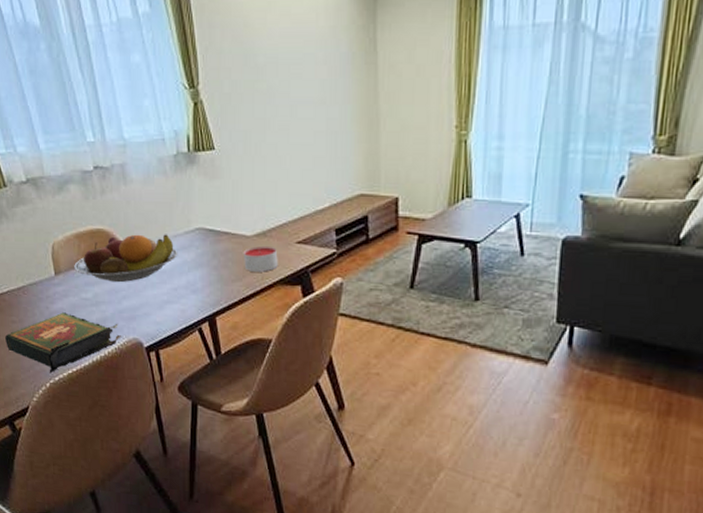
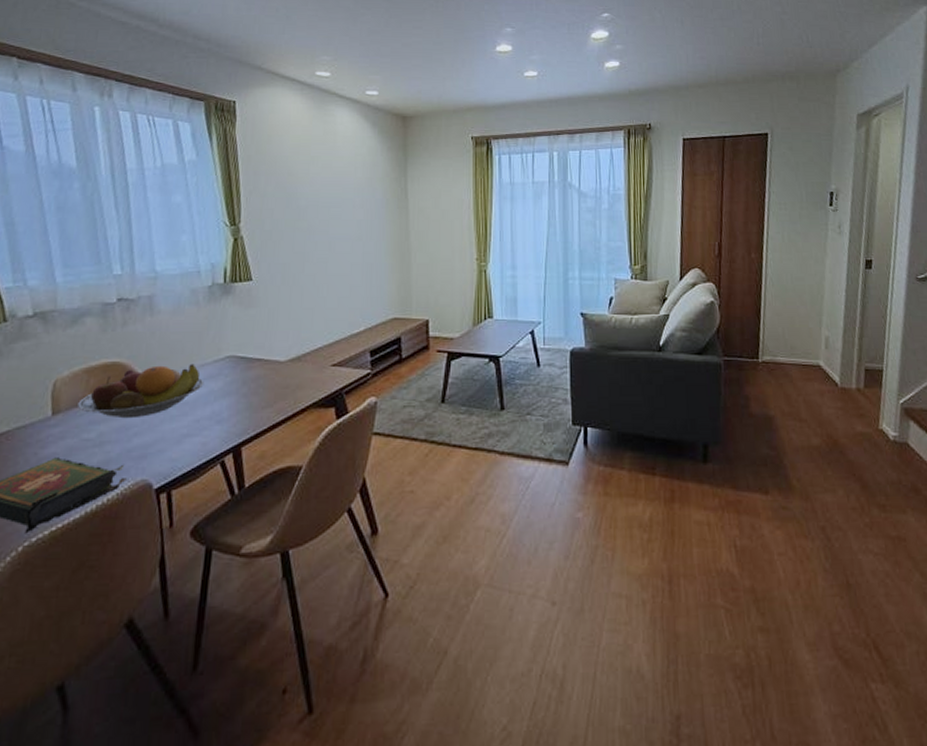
candle: present [244,245,278,272] -> none [276,370,312,397]

